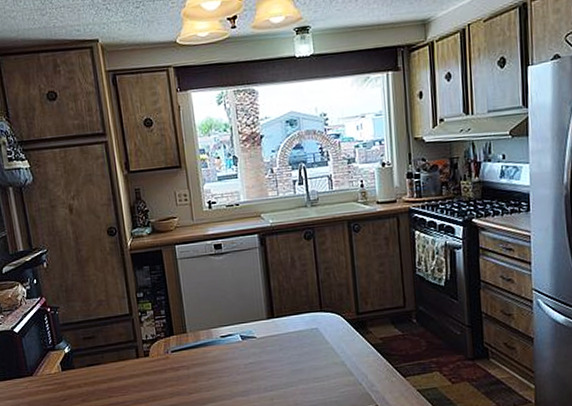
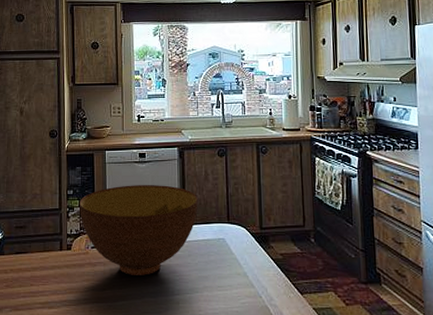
bowl: none [151,277,287,376] -> present [79,185,198,276]

